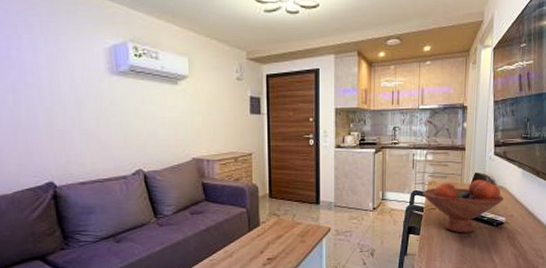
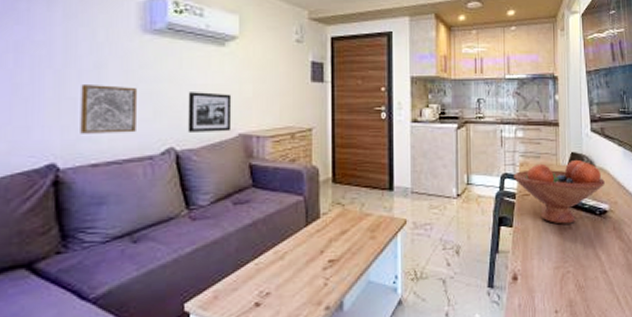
wall art: none [66,119,112,159] -> present [80,85,136,134]
picture frame: none [150,124,187,157] -> present [187,92,232,132]

